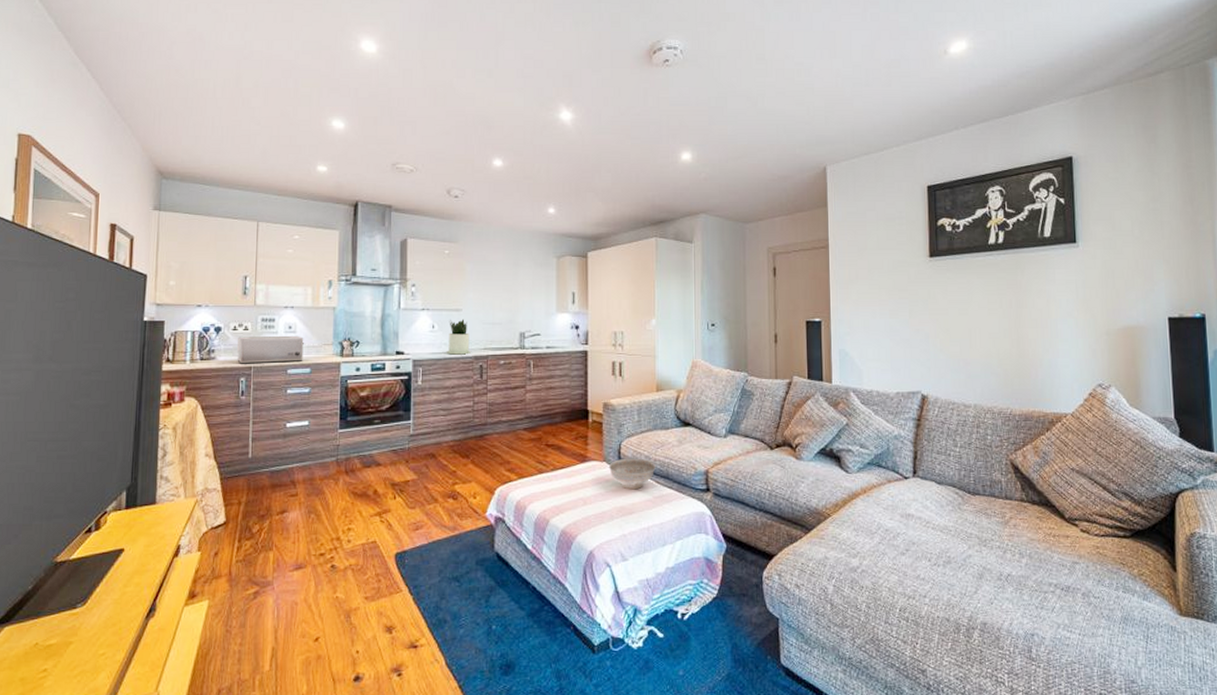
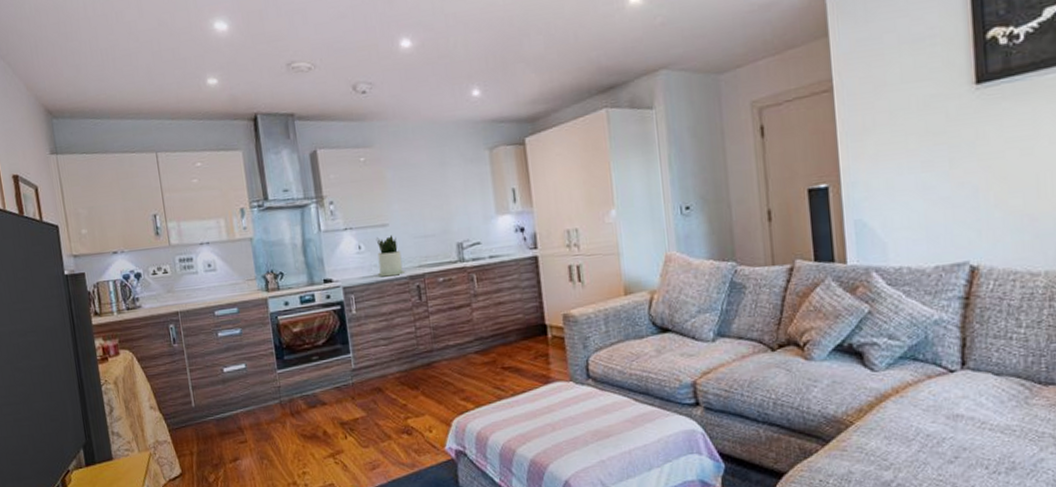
toaster: present [237,335,304,365] -> none [159,273,229,311]
decorative bowl: present [609,458,656,490] -> none [577,374,632,411]

